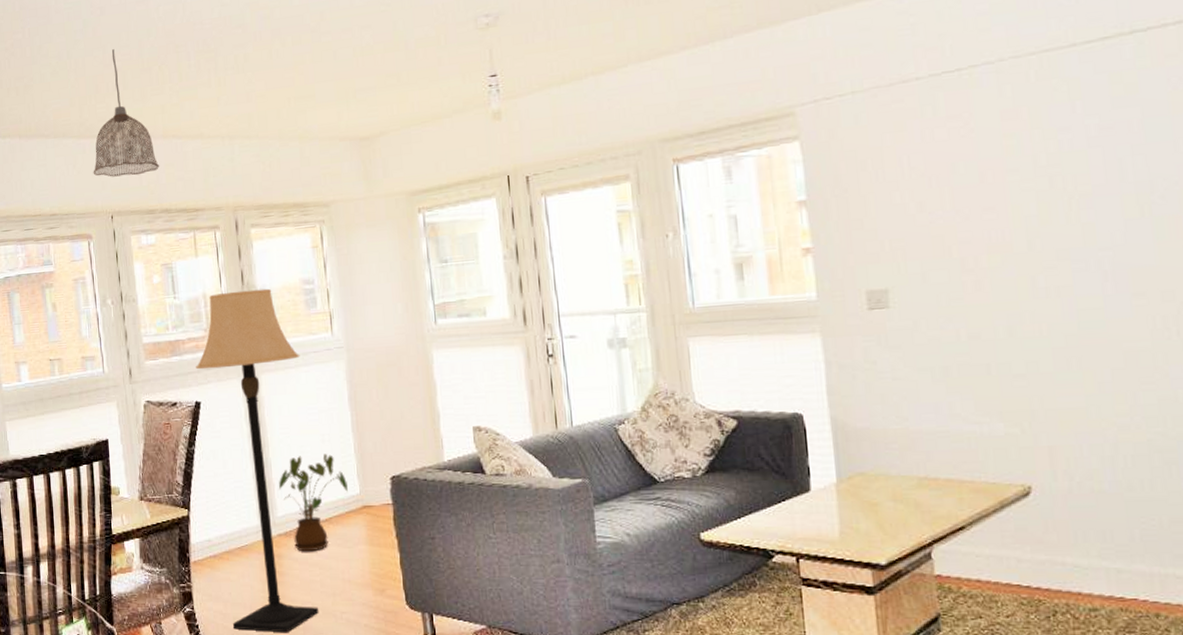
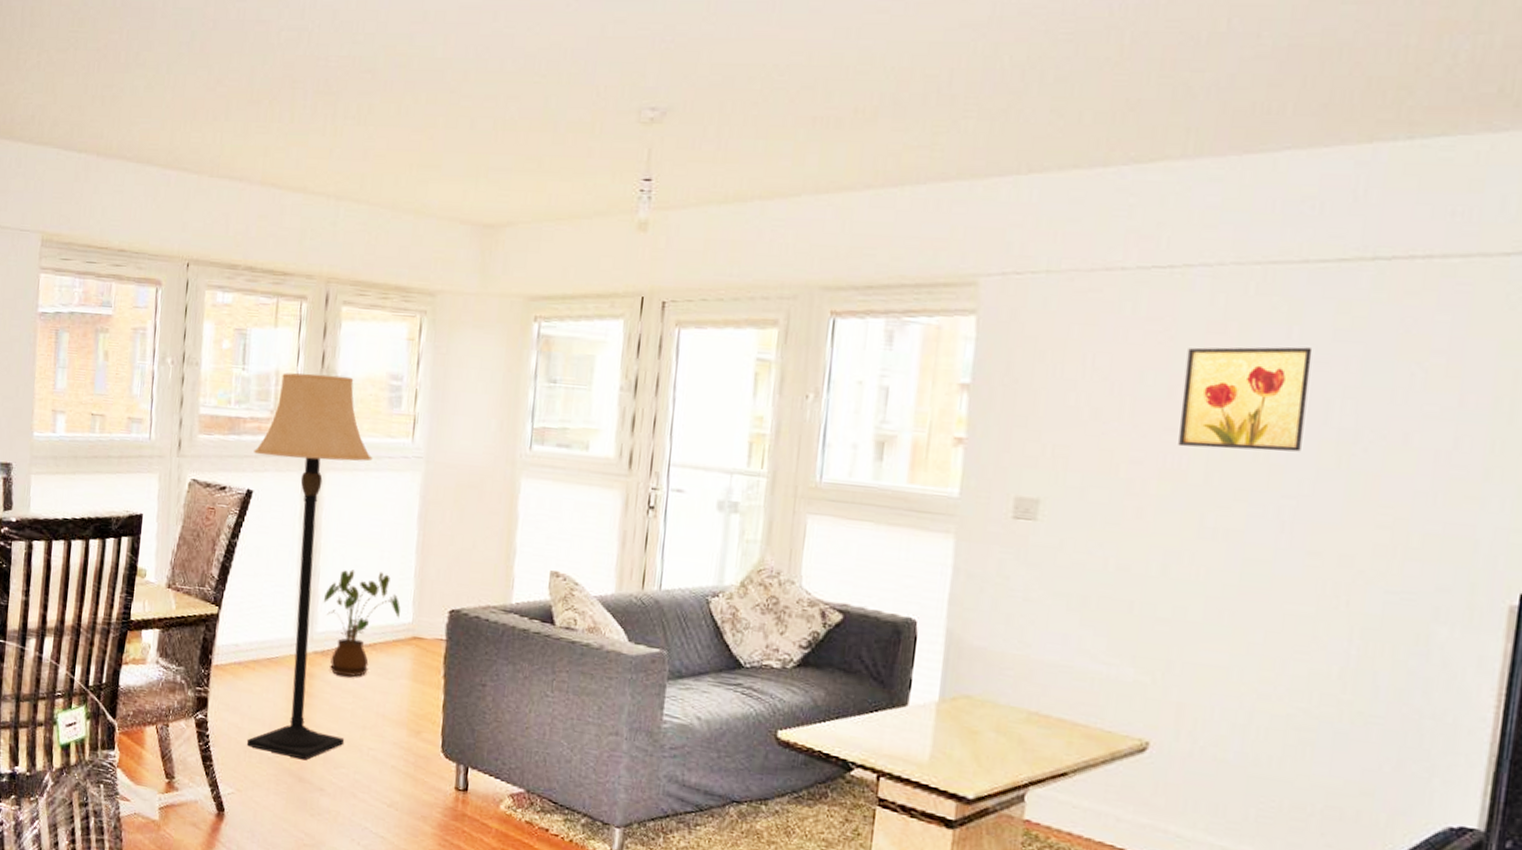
pendant lamp: present [93,49,160,177] -> none [174,72,252,223]
wall art: none [988,117,1106,222] -> present [1178,346,1313,452]

